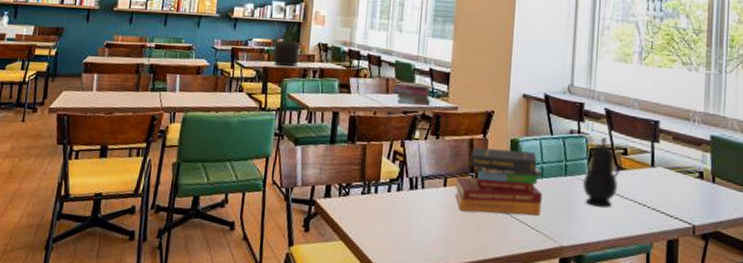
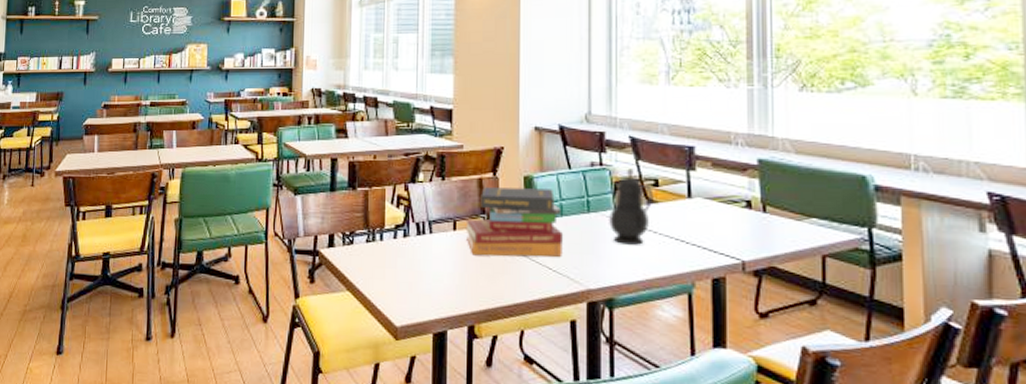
planter: present [273,22,301,66] -> none [265,70,293,114]
books: present [394,81,433,106] -> none [394,121,434,147]

